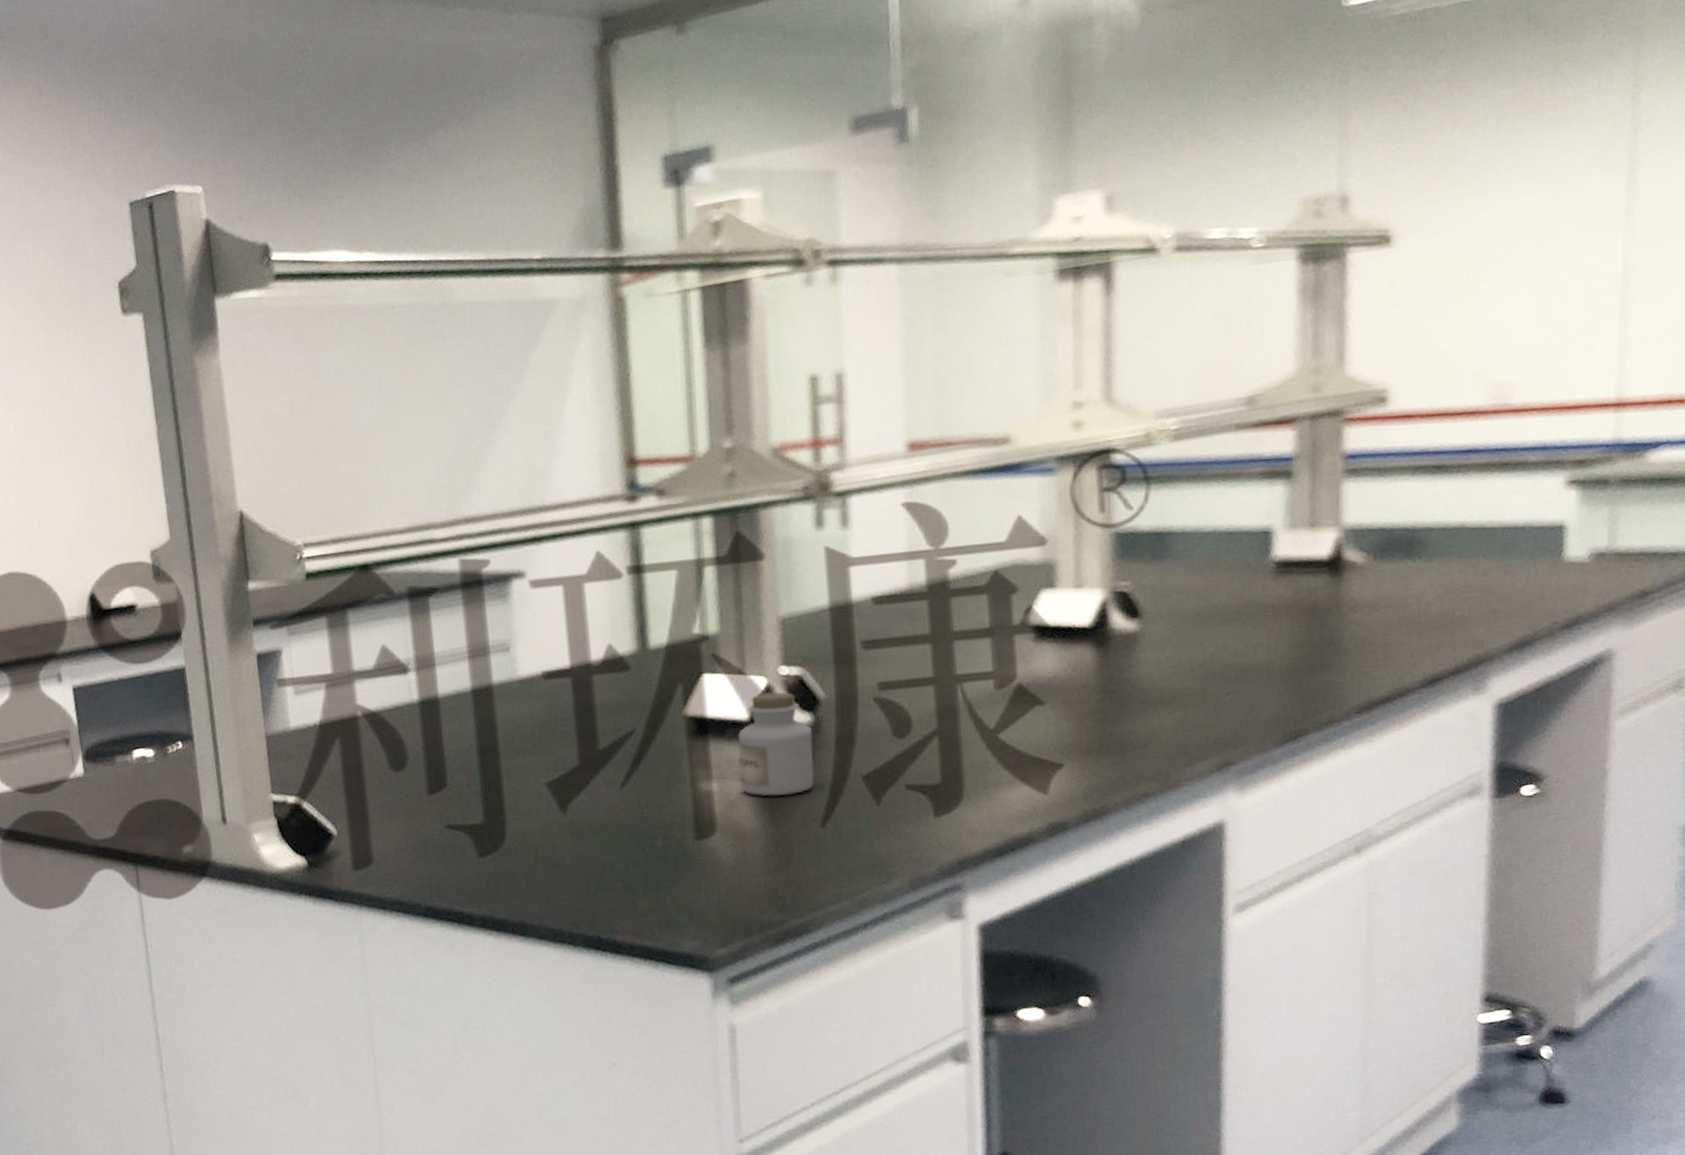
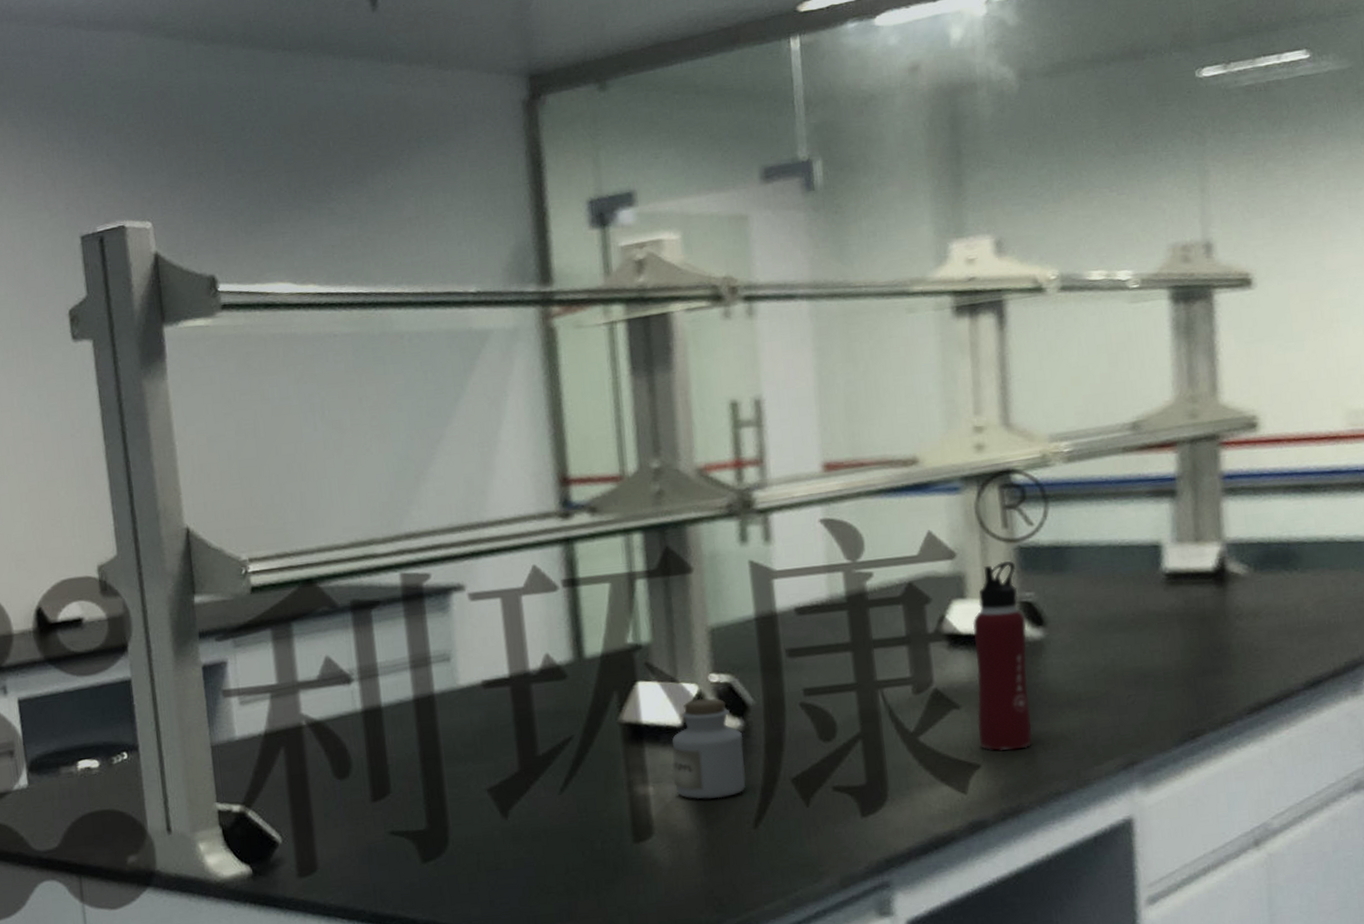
water bottle: none [1062,548,1121,749] -> present [973,561,1033,751]

